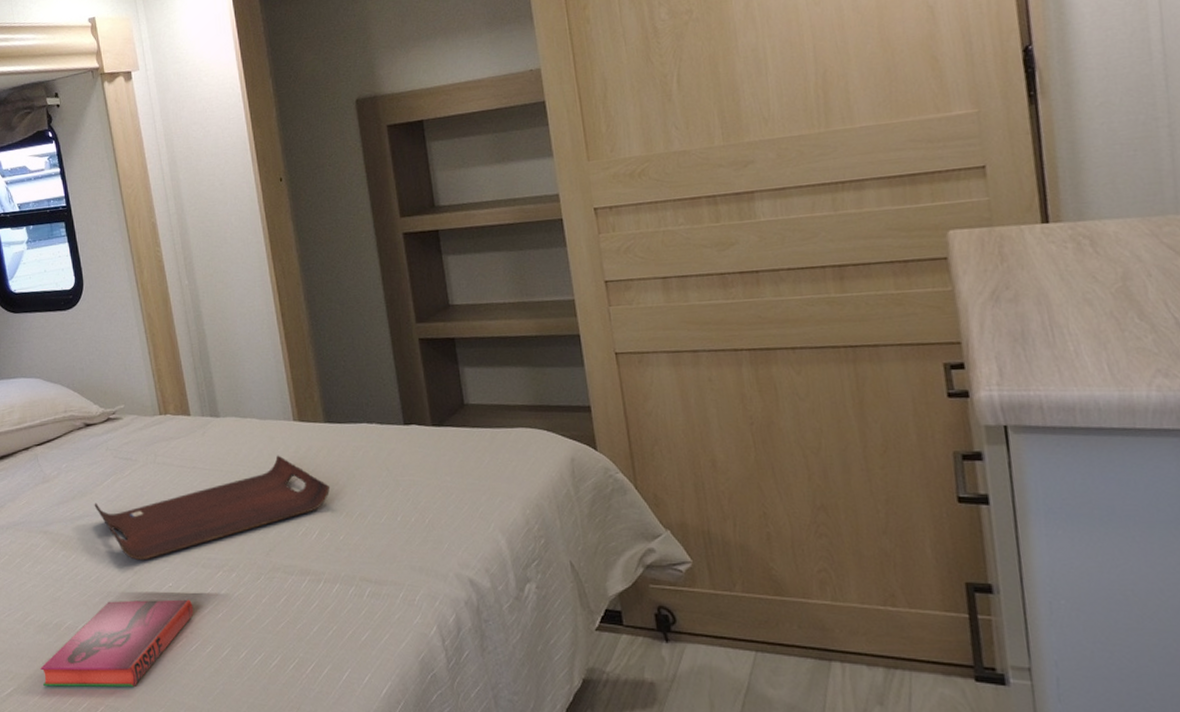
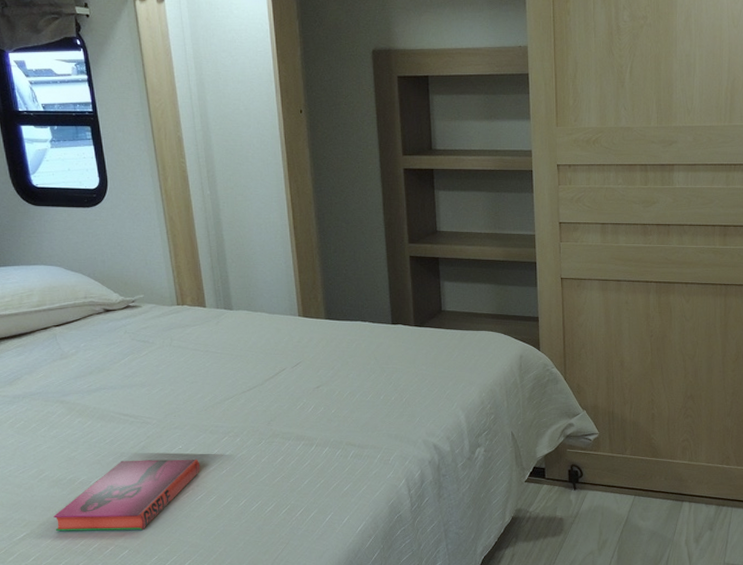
serving tray: present [94,455,331,561] -> none [111,344,327,427]

